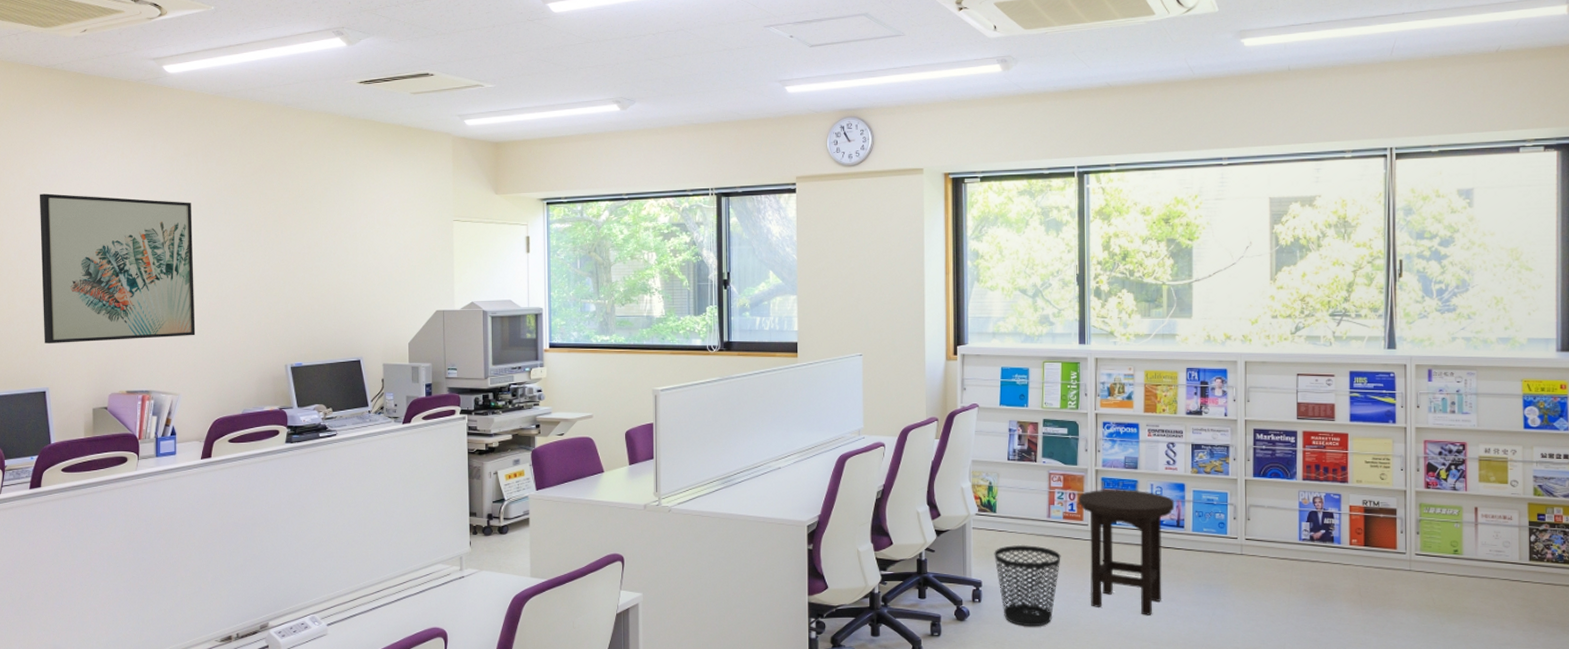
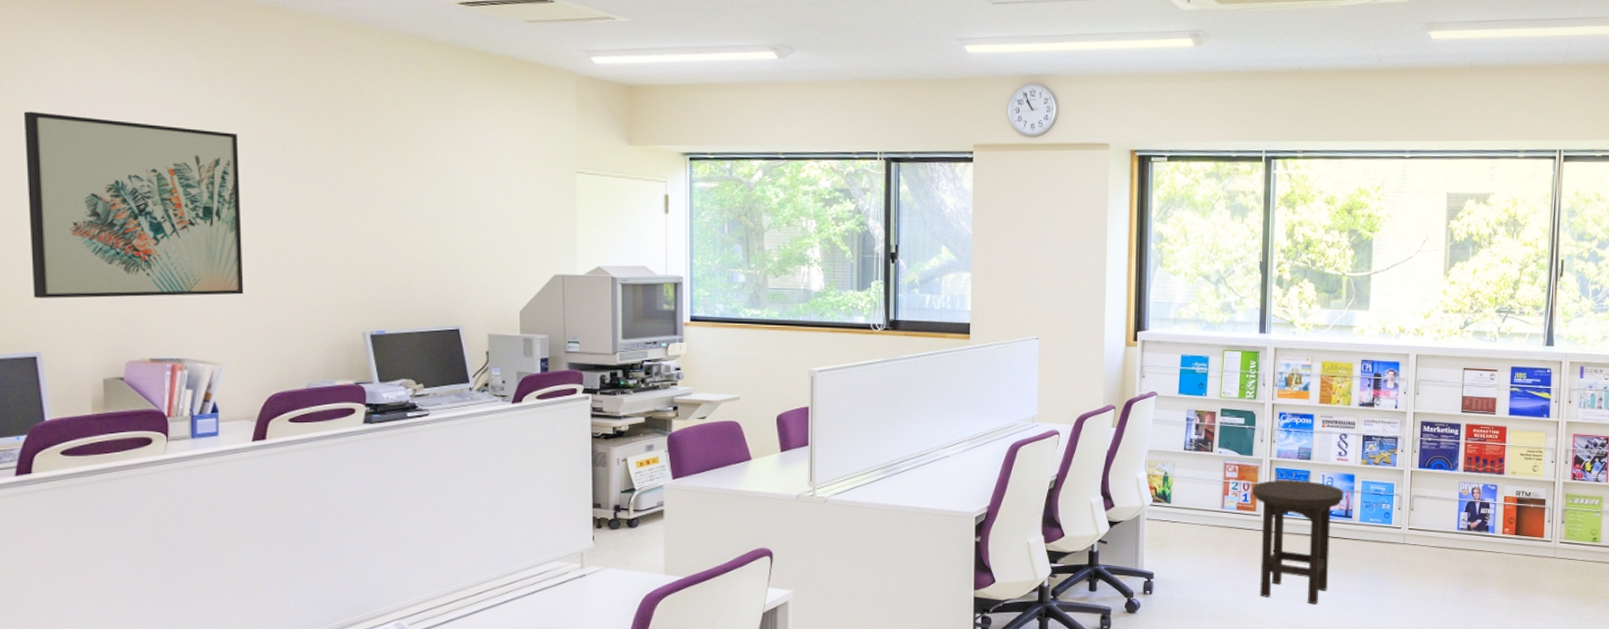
wastebasket: present [994,544,1061,627] -> none [1167,535,1233,618]

